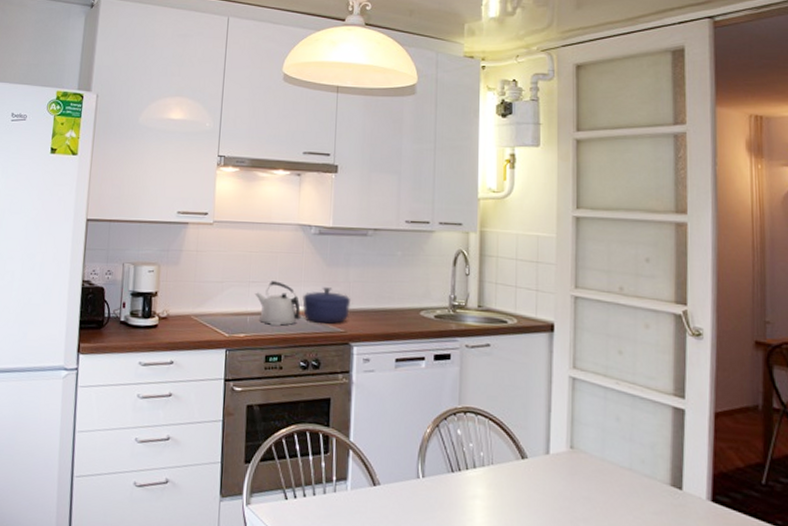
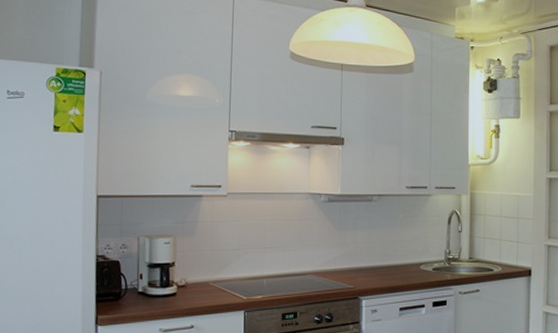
kettle: present [255,281,301,327] -> none [270,246,313,287]
cooking pot: present [302,287,351,324] -> none [315,249,359,282]

